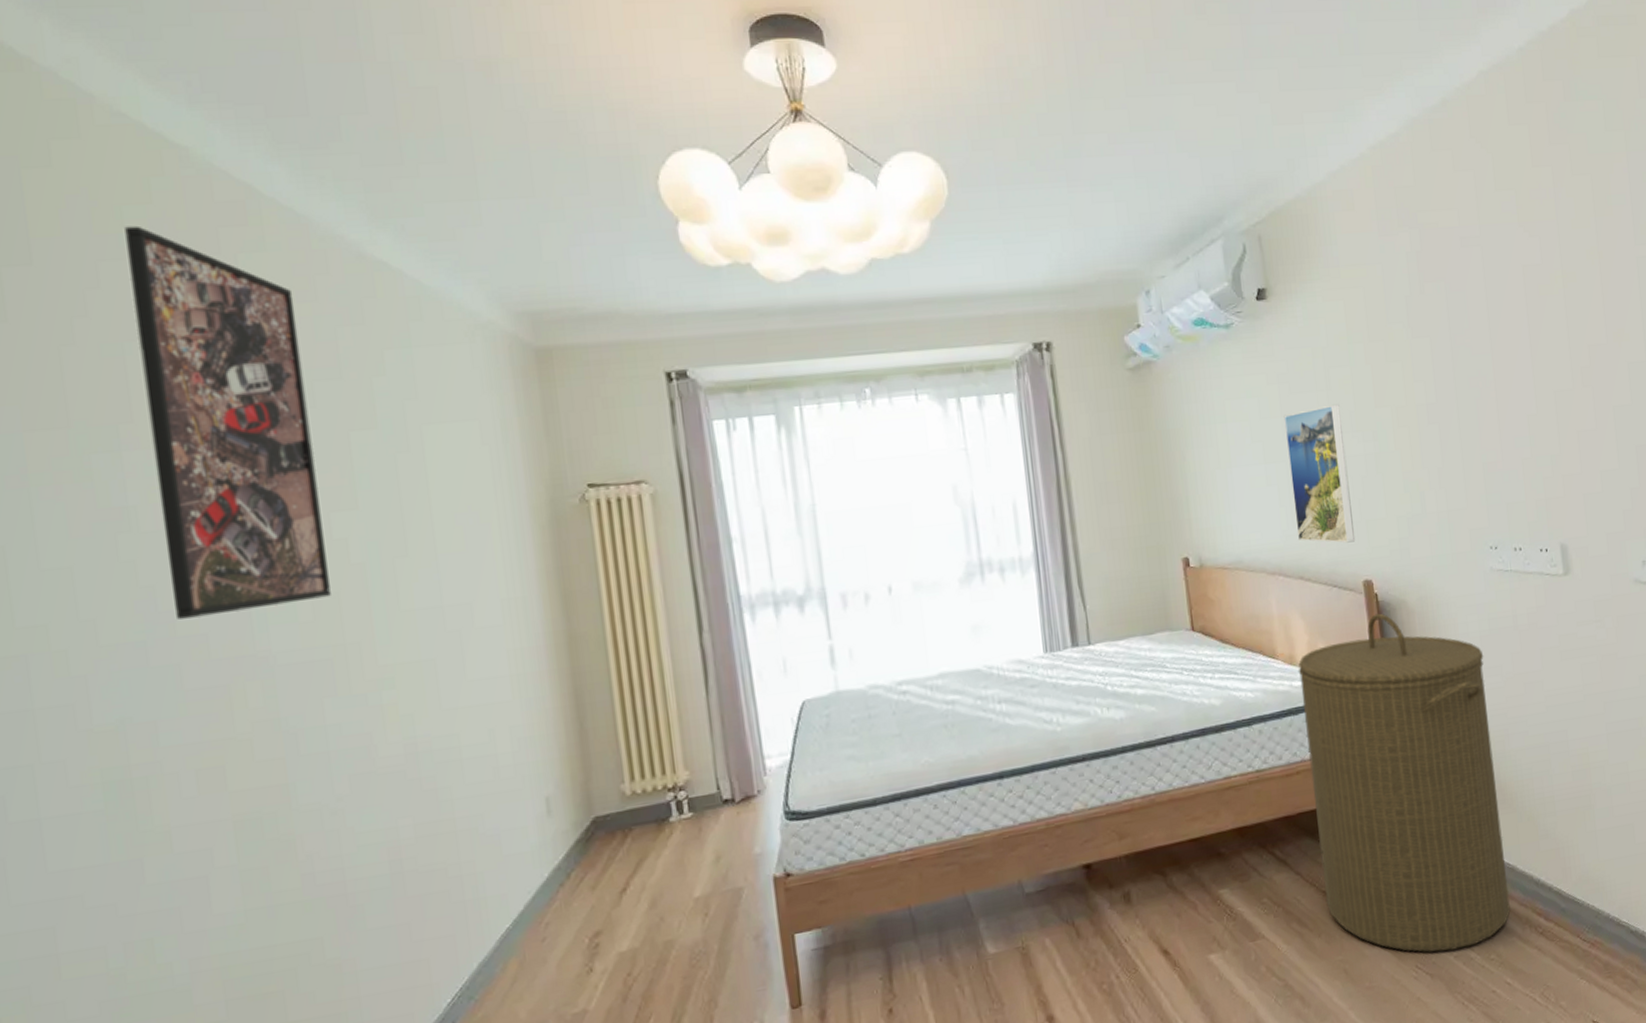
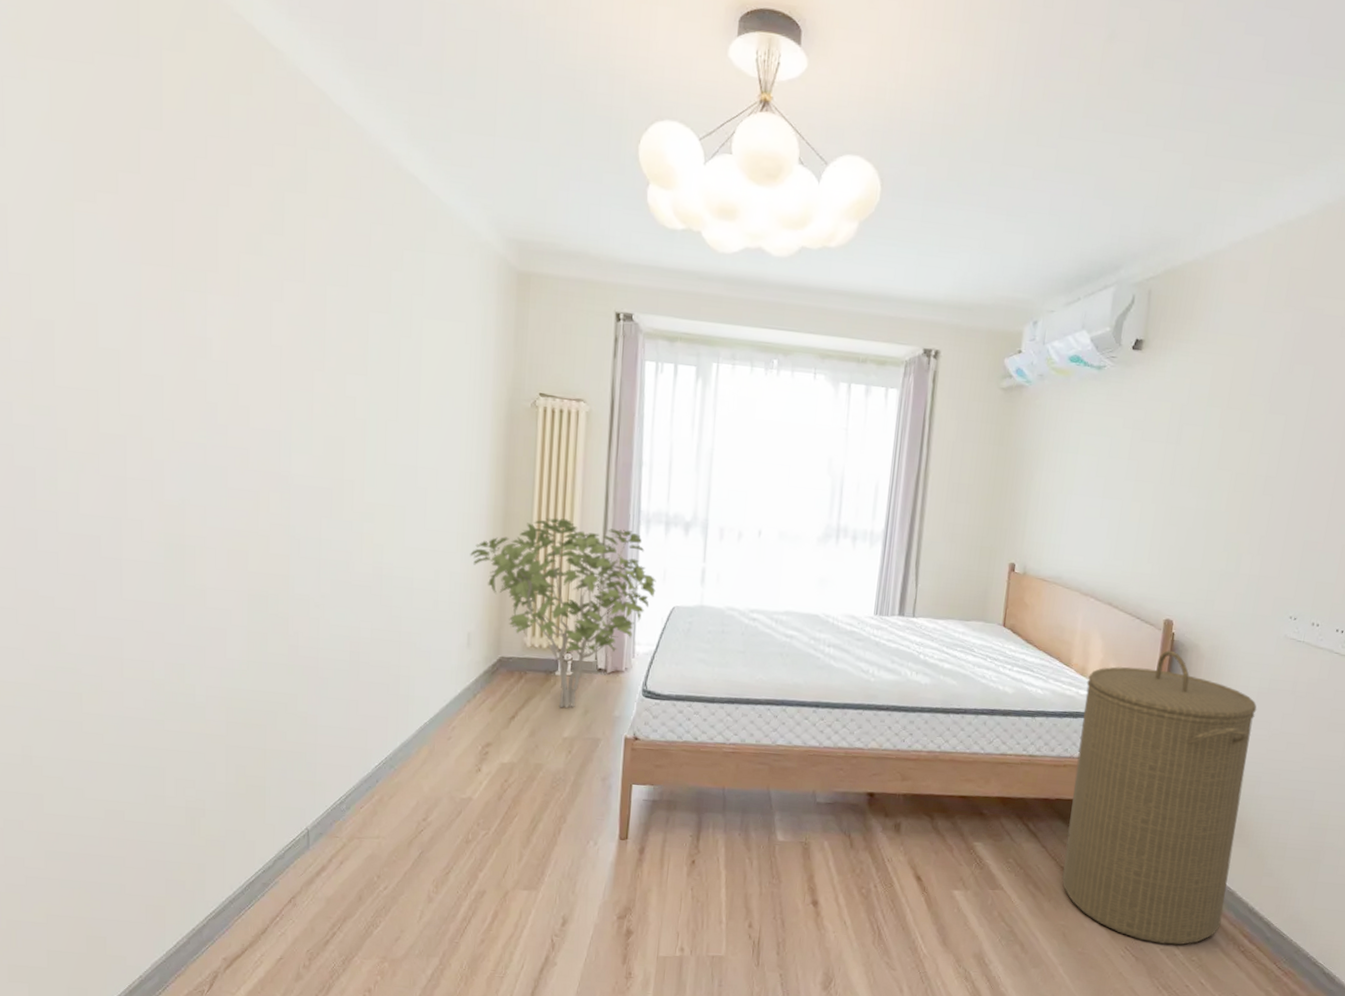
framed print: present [124,225,331,619] -> none [228,111,344,441]
shrub: none [531,622,778,862] -> present [470,517,657,708]
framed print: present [1283,404,1356,543] -> none [1115,458,1184,584]

